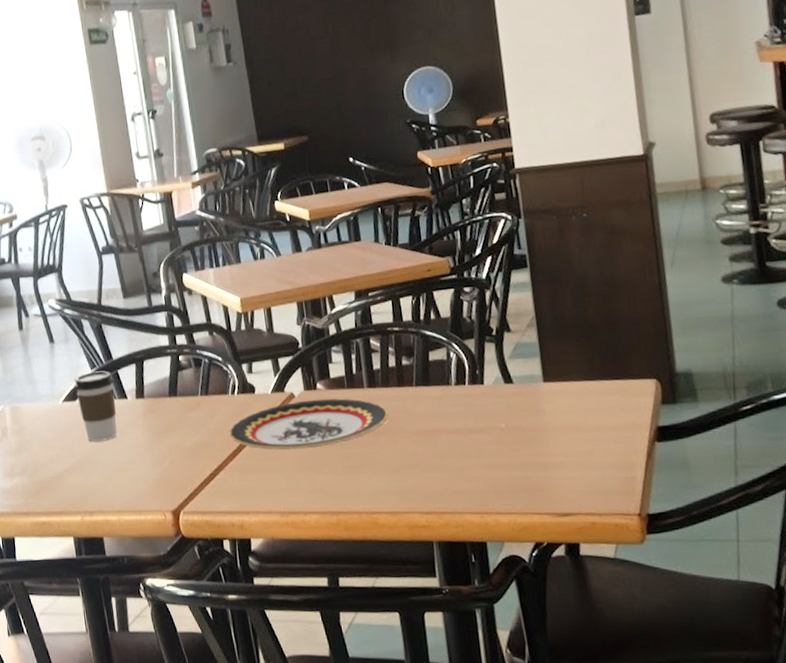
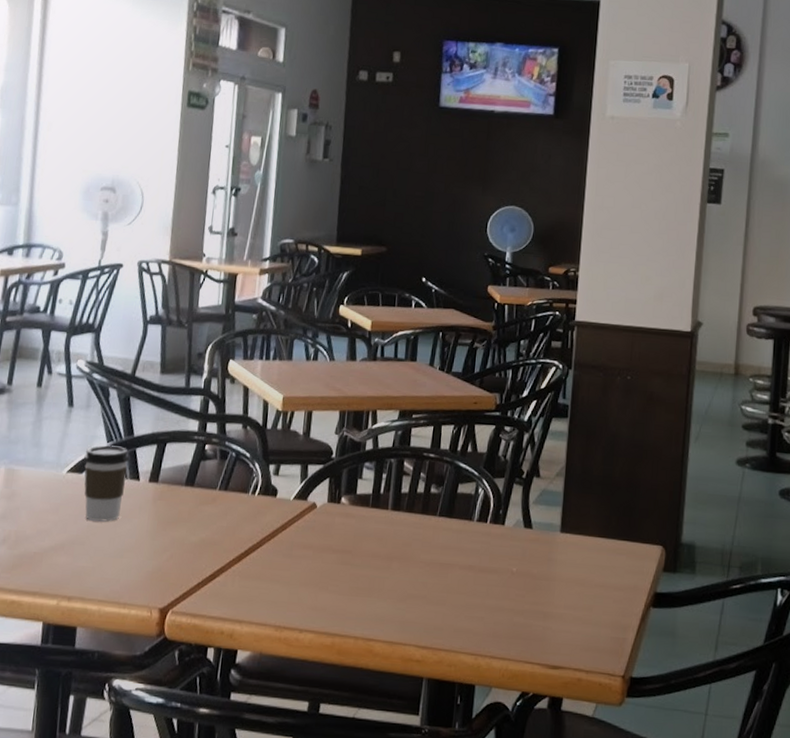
plate: present [229,398,389,450] -> none [240,512,407,564]

